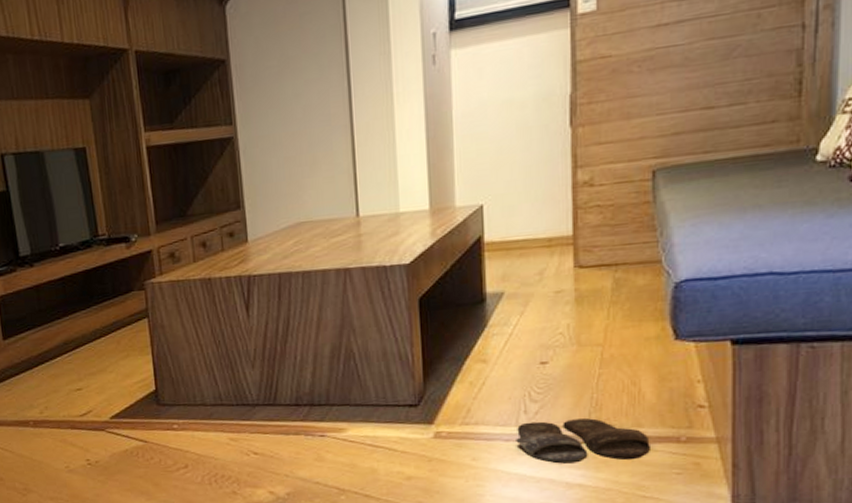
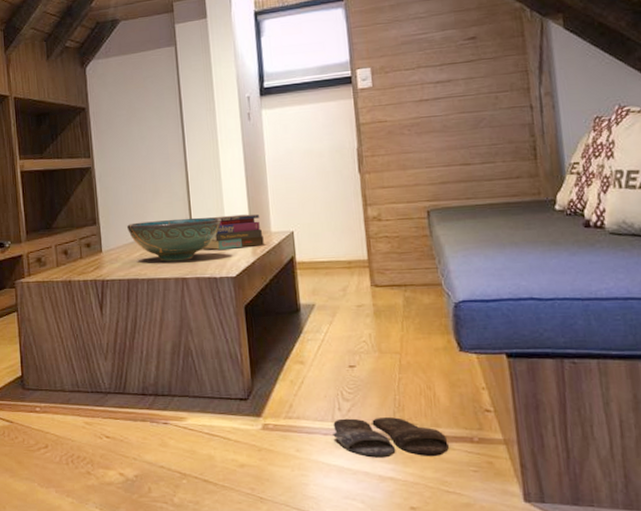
decorative bowl: none [278,192,395,250] -> present [127,217,222,261]
books: none [371,185,446,233] -> present [203,214,264,251]

